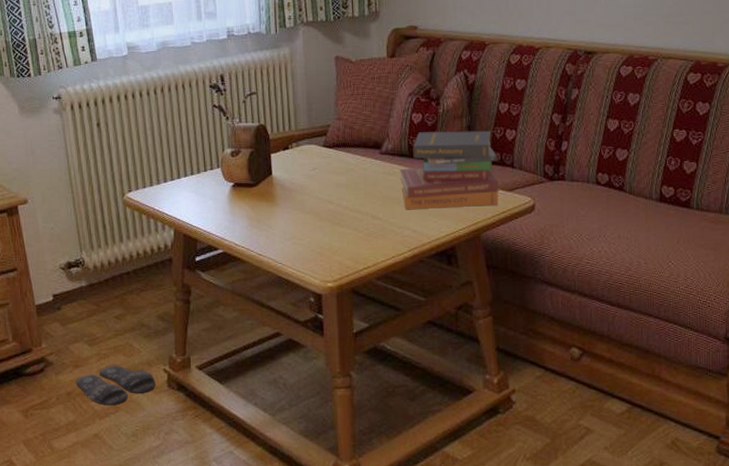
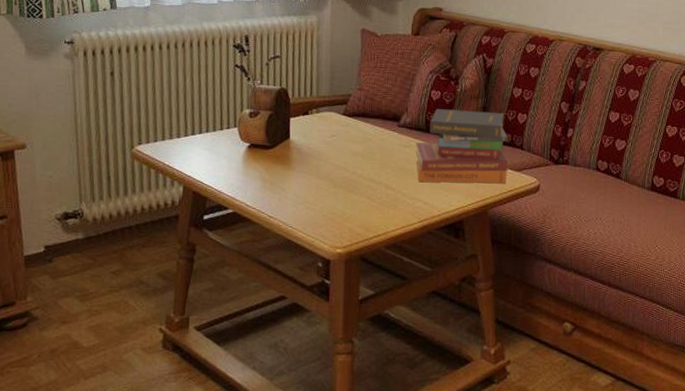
slippers: present [76,365,155,405] -> none [62,322,149,364]

